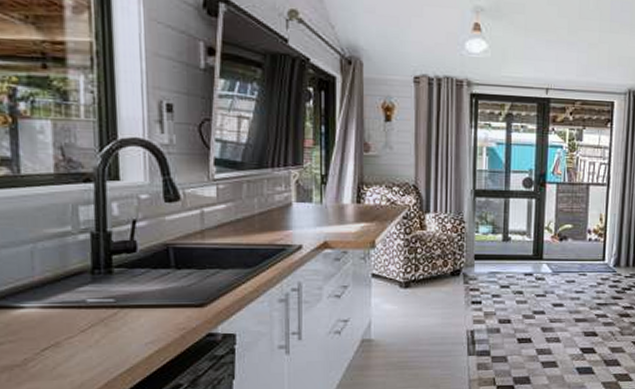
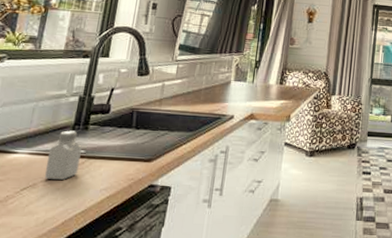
saltshaker: none [66,276,111,336] -> present [44,130,82,180]

